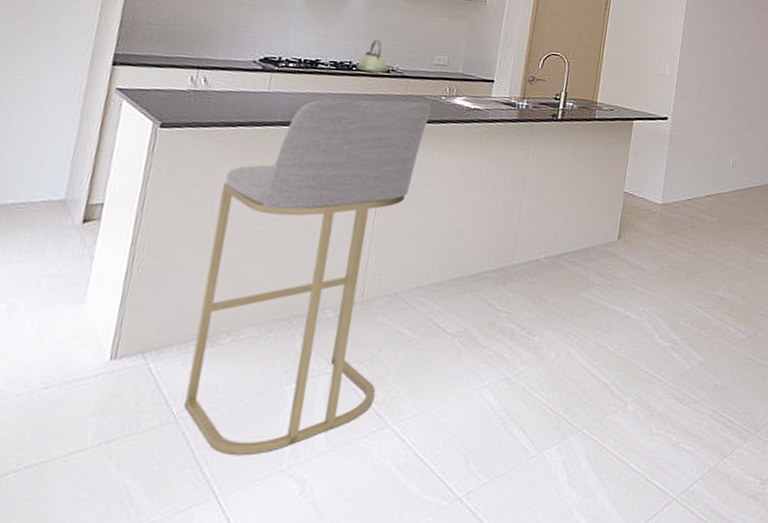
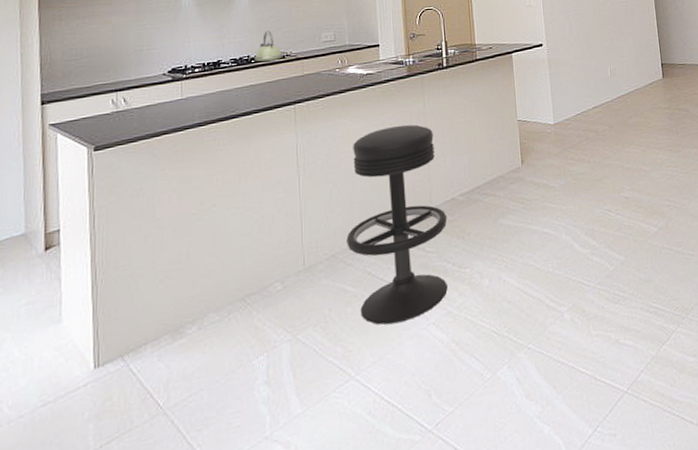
bar stool: present [184,99,432,455] -> none [159,77,335,433]
bar stool: none [411,170,532,379] -> present [346,124,448,325]

